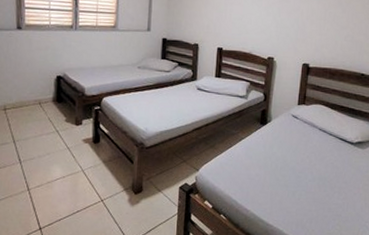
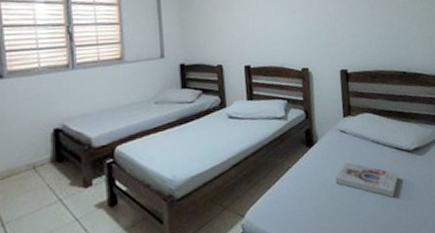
book: none [280,143,338,179] -> present [335,162,399,198]

